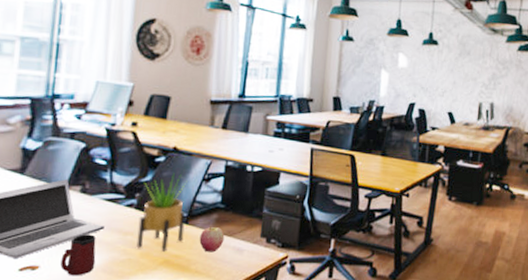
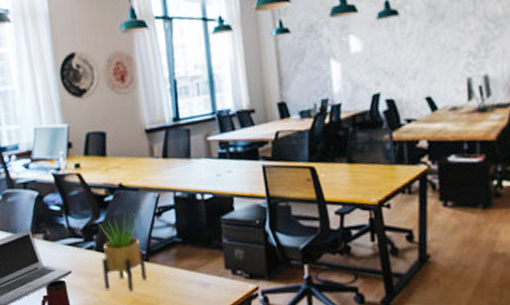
apple: present [199,226,225,252] -> none [162,262,188,289]

